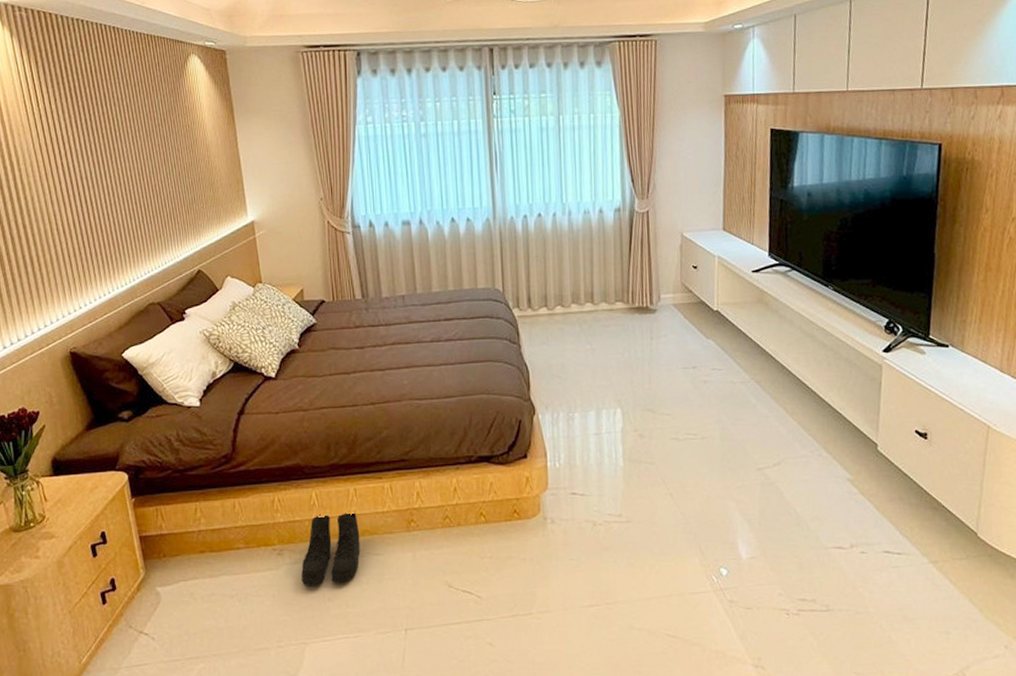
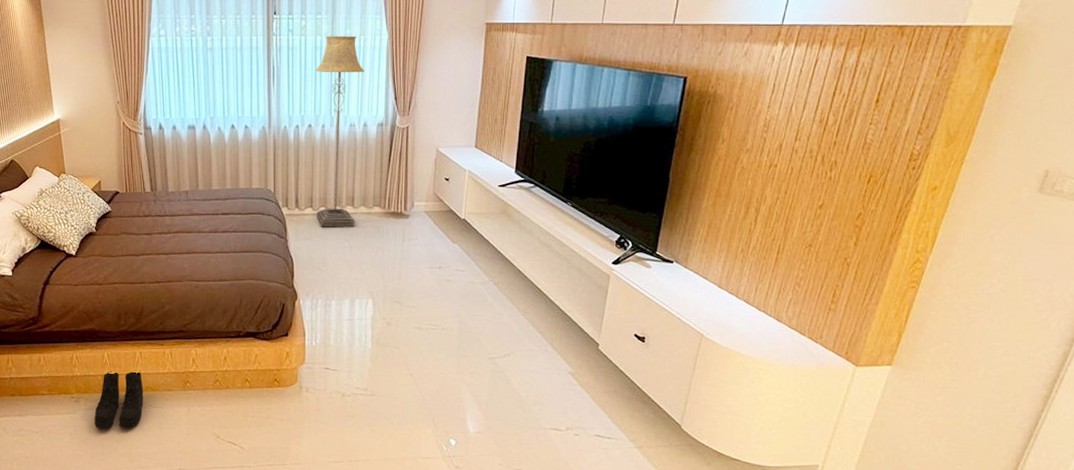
floor lamp: none [542,114,596,329] -> present [315,35,364,227]

